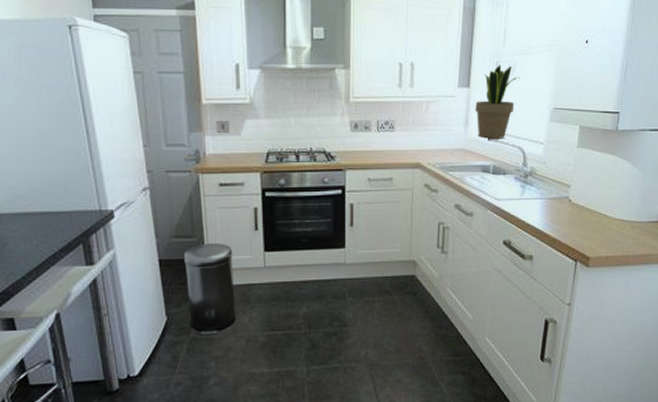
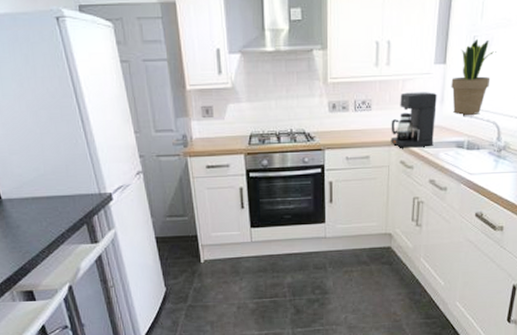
pedal bin: present [184,242,236,336] -> none [178,220,228,303]
coffee maker: none [414,114,461,171] -> present [391,92,437,148]

